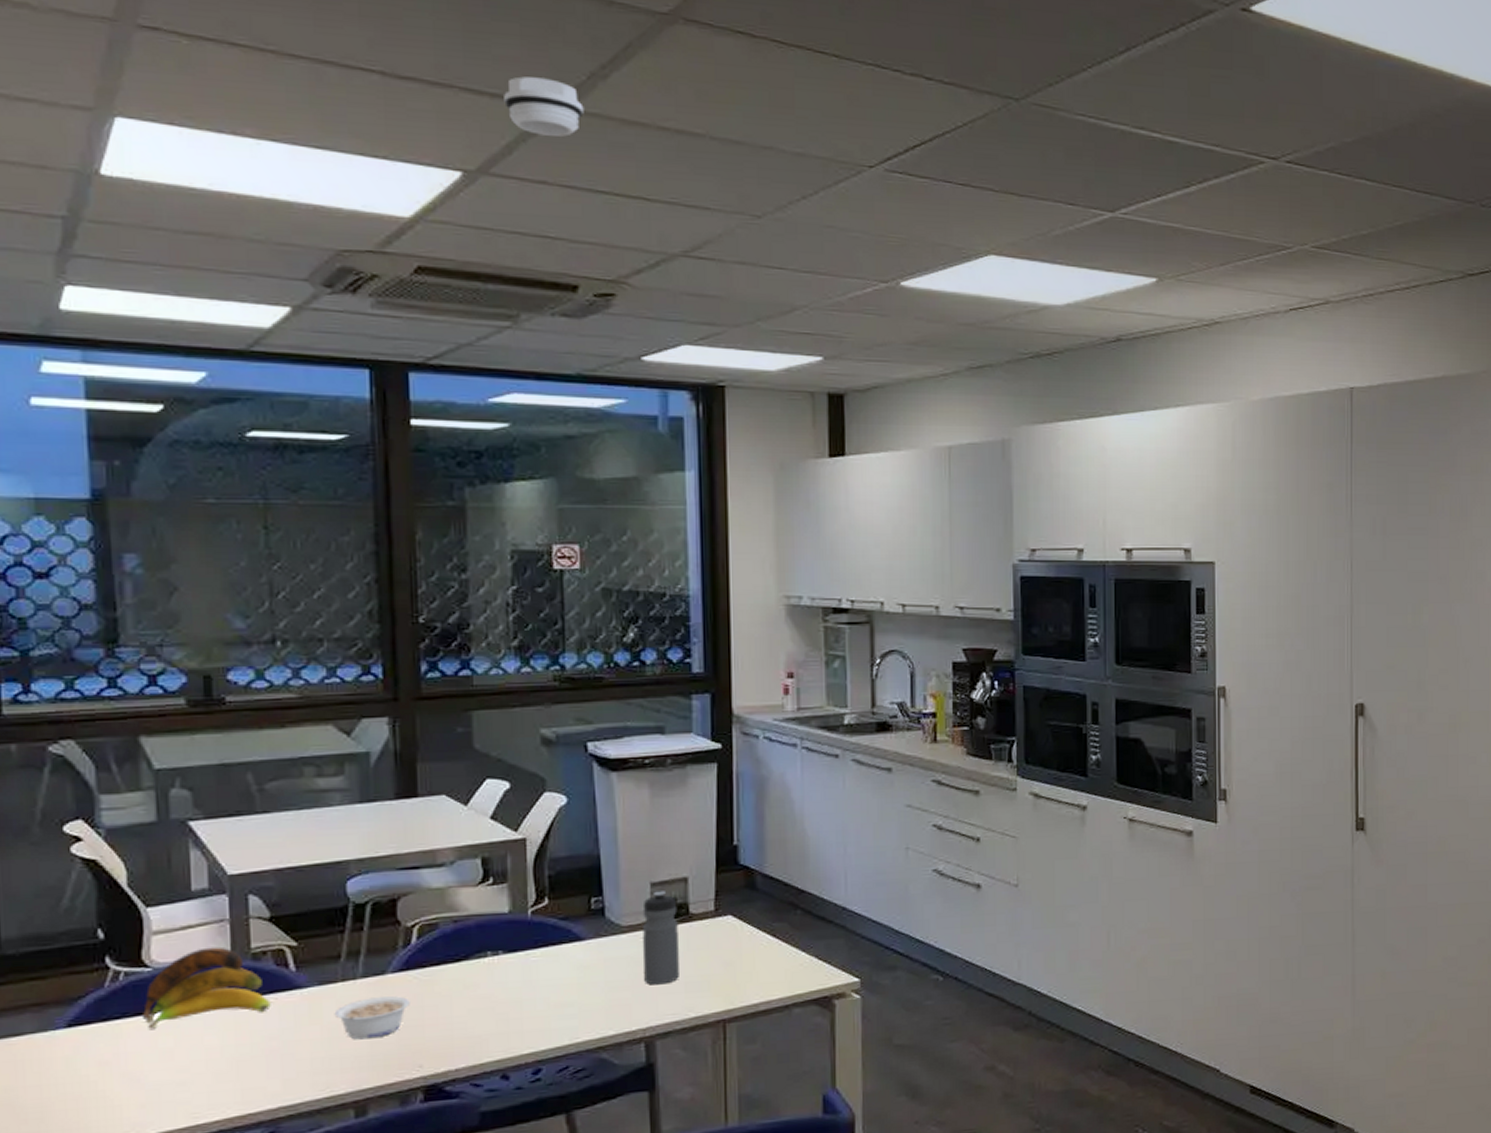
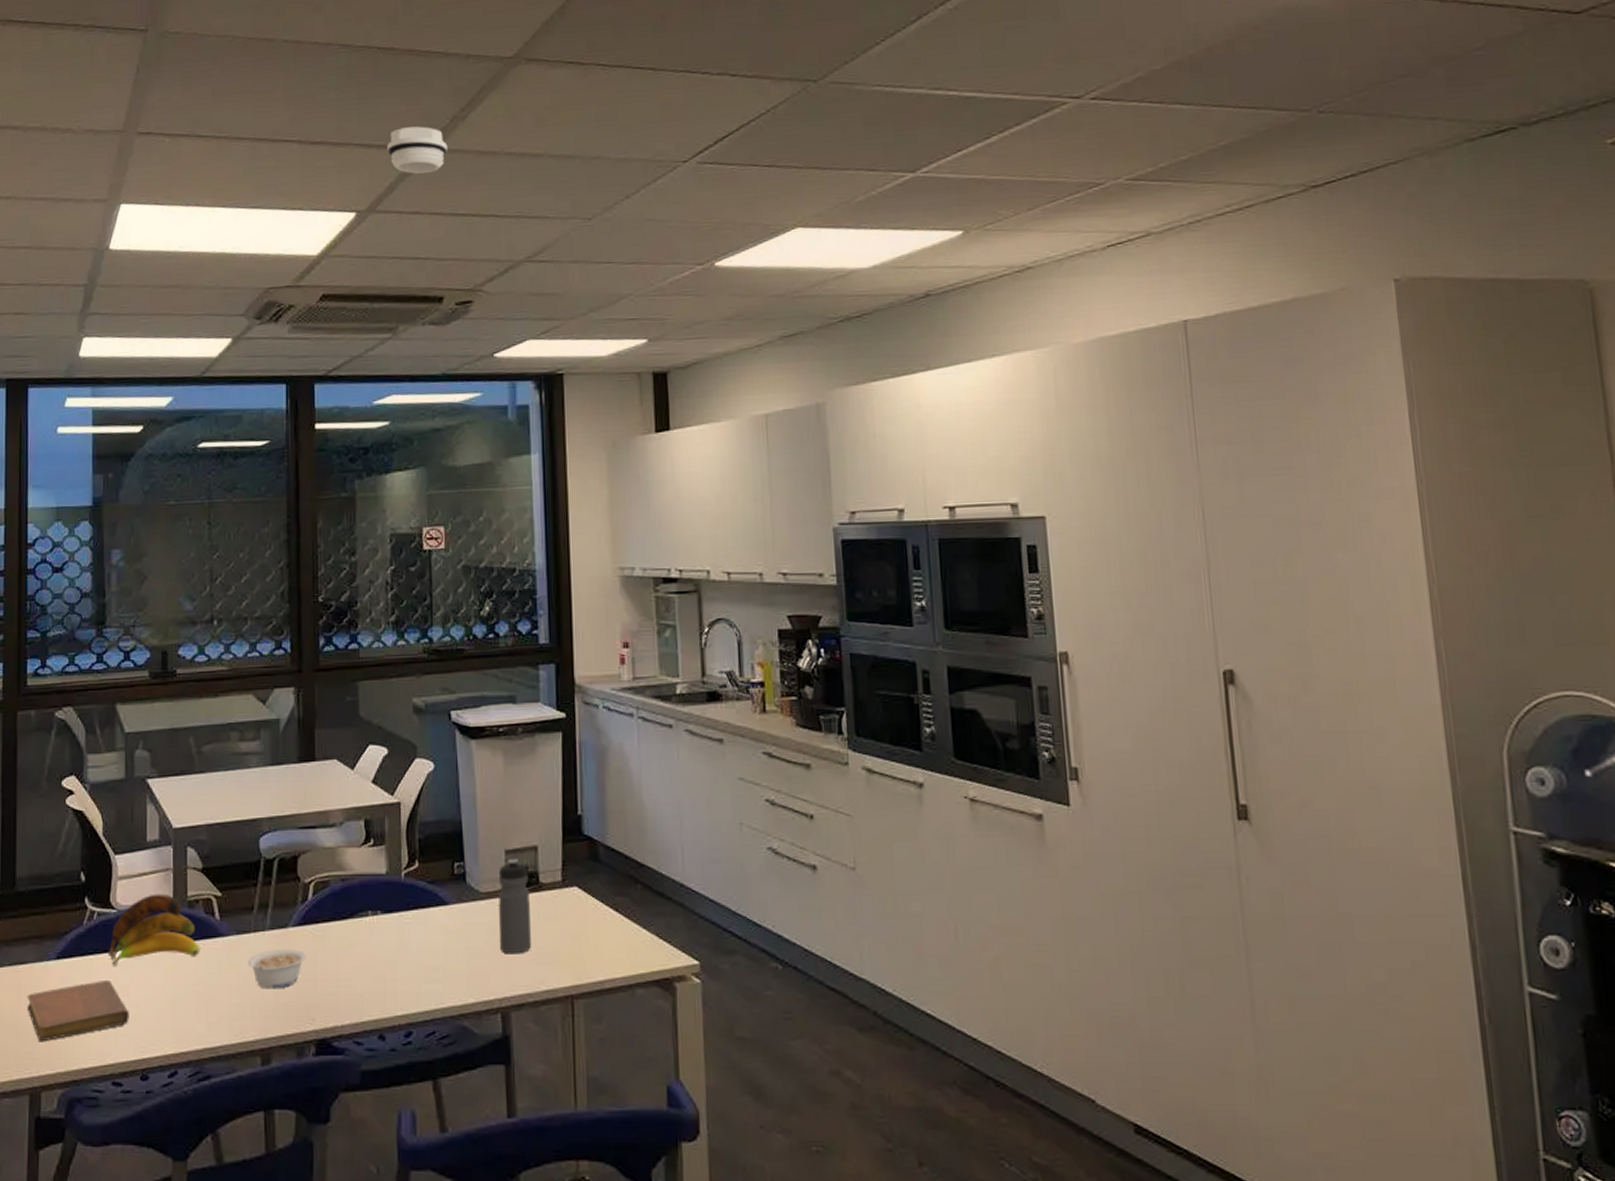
notebook: none [26,1045,176,1120] -> present [27,980,129,1042]

